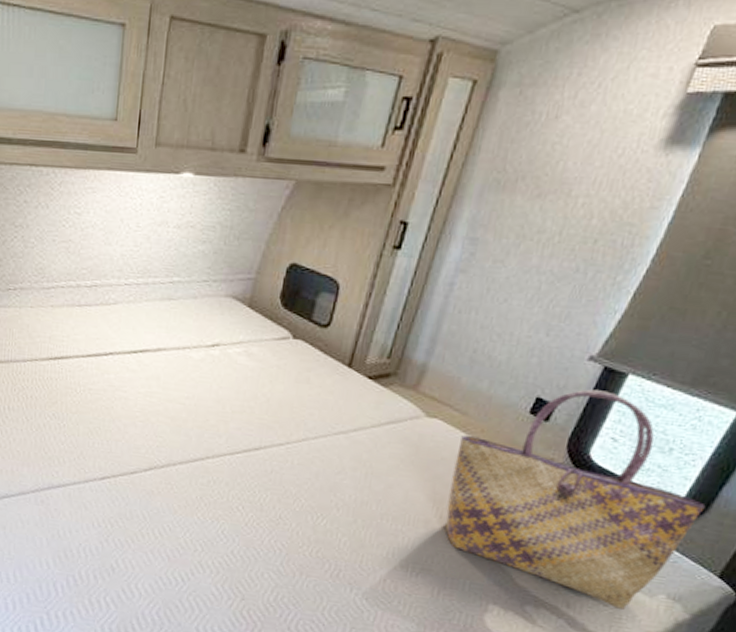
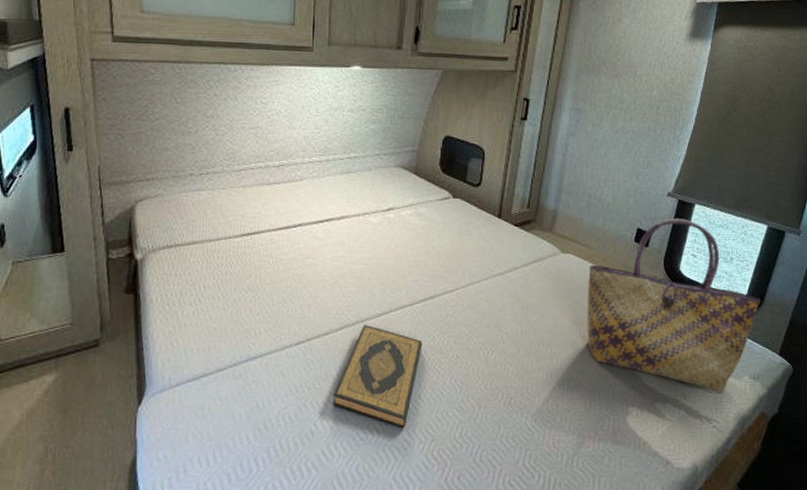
hardback book: none [135,469,241,582] -> present [332,325,423,429]

